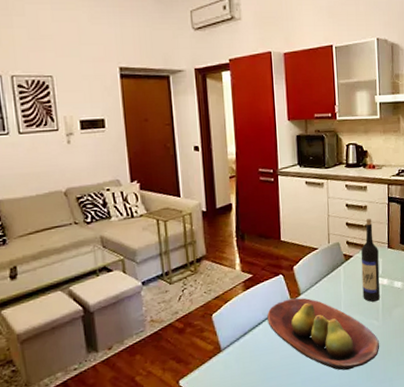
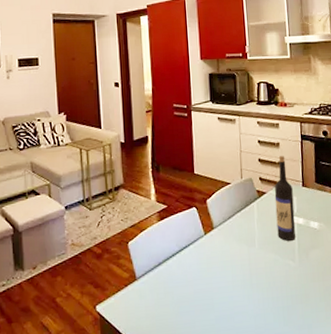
fruit bowl: present [267,297,380,371] -> none [181,231,297,312]

